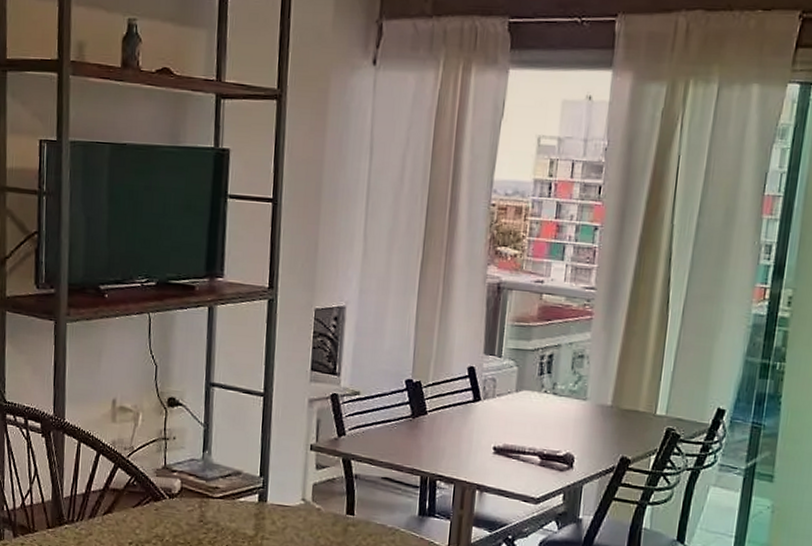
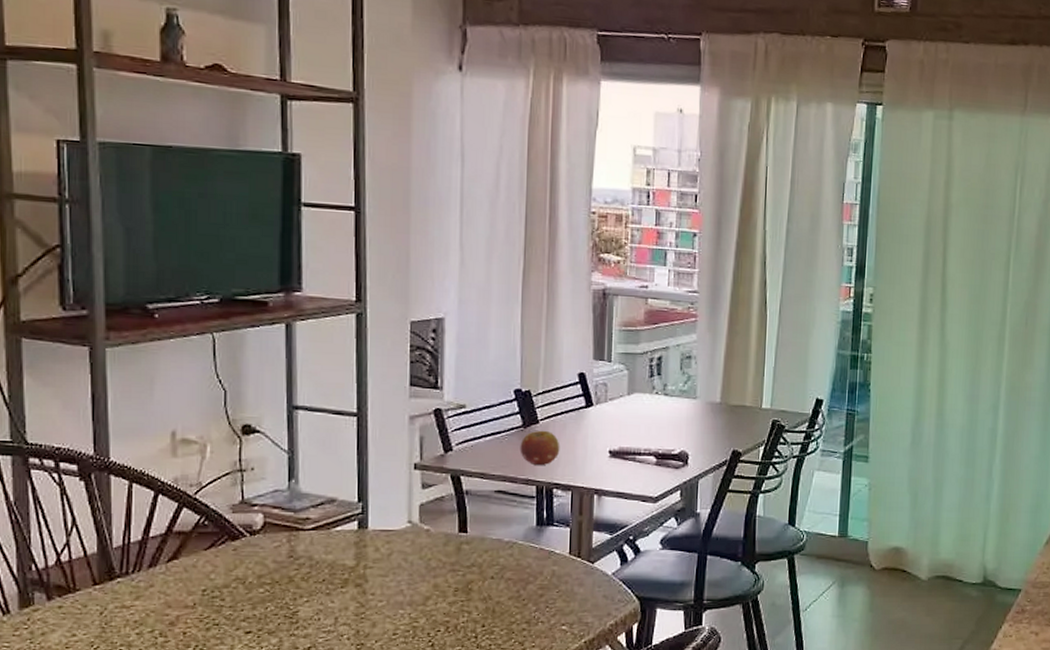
fruit: none [407,421,446,456] -> present [520,430,560,465]

